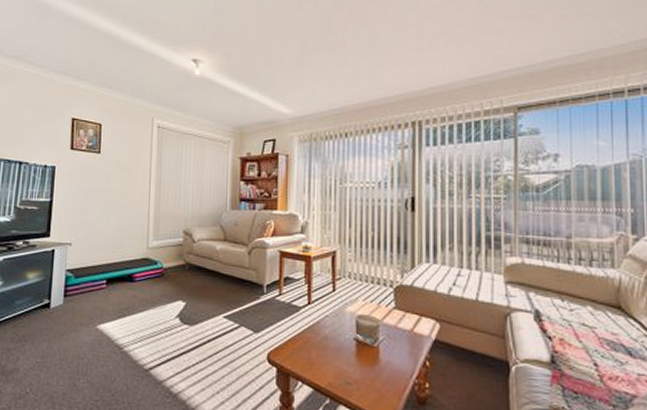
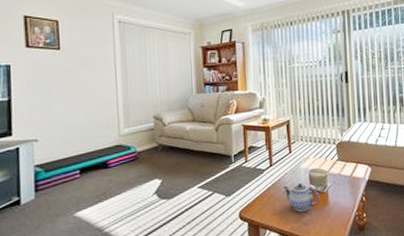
teapot: none [321,329,369,366] -> present [282,182,320,212]

